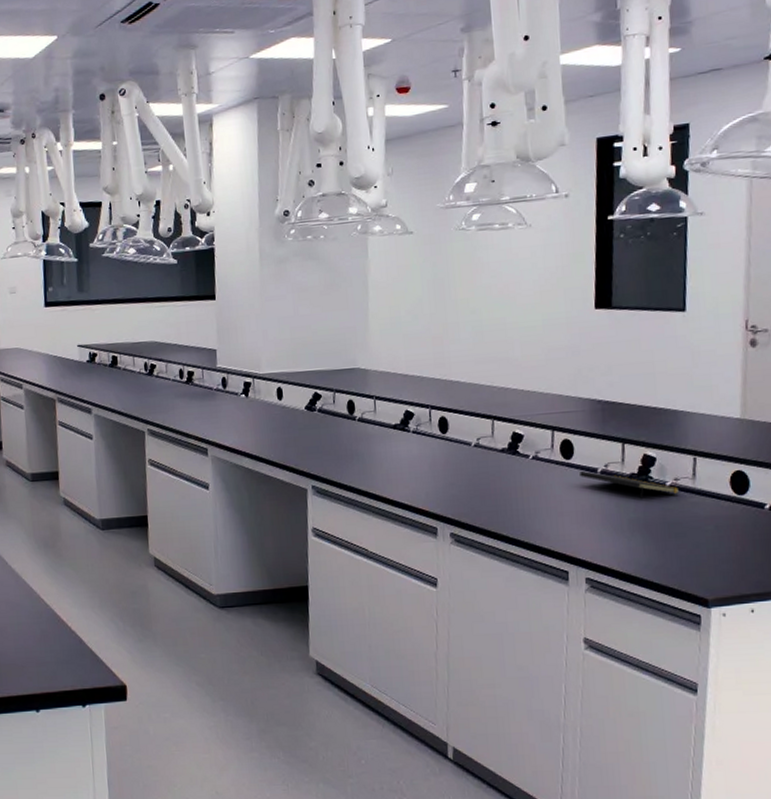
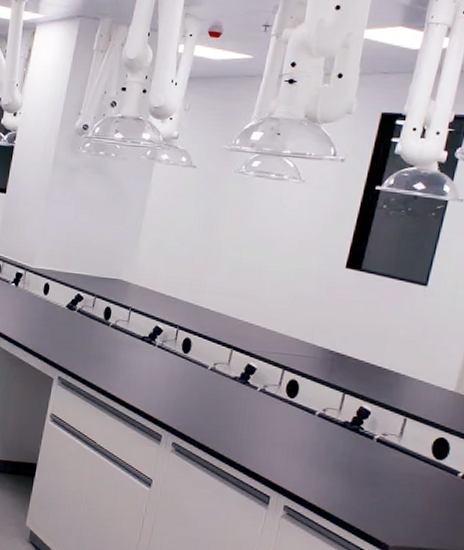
notepad: present [580,471,680,500] -> none [299,411,386,447]

